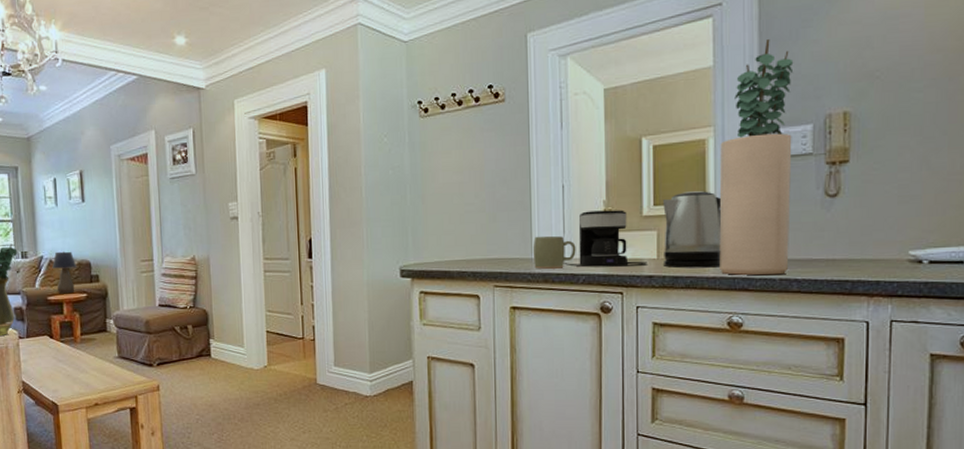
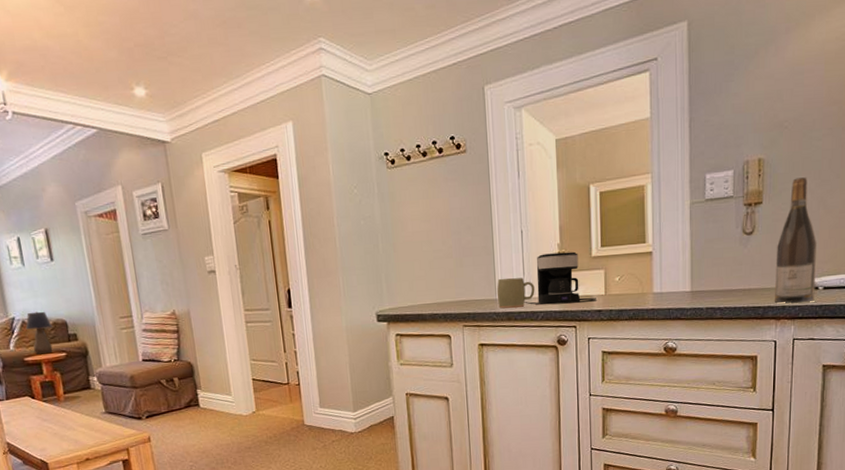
kettle: present [662,190,721,268] -> none [609,232,658,302]
vase: present [719,39,794,276] -> none [656,92,718,307]
wine bottle: none [865,133,920,278] -> present [774,177,818,303]

